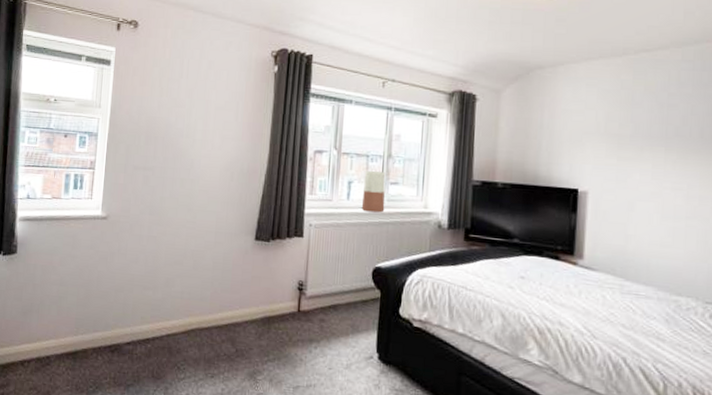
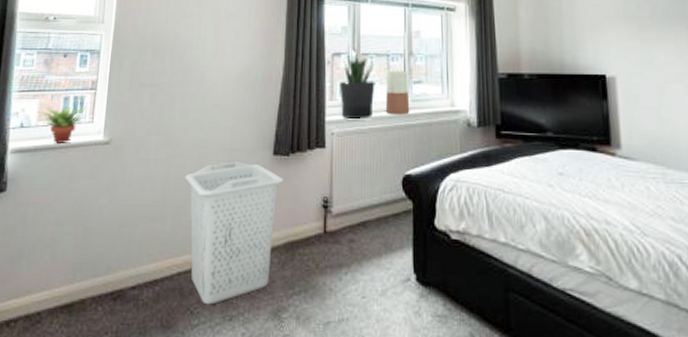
succulent plant: none [42,182,87,217] -> present [37,106,87,145]
laundry basket: none [174,242,264,364] -> present [185,161,284,305]
planter: none [319,149,354,215] -> present [339,51,375,120]

